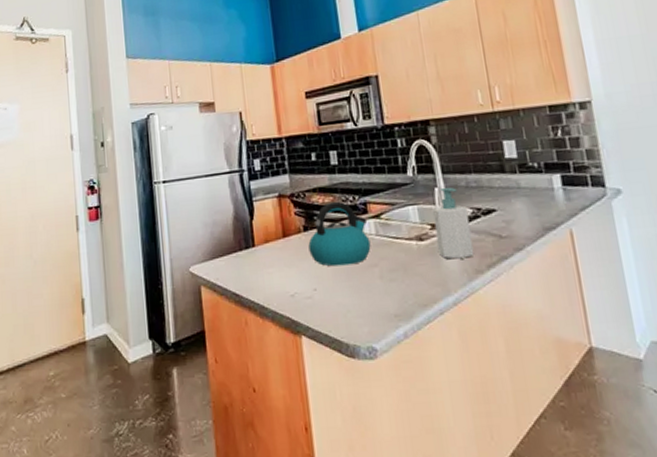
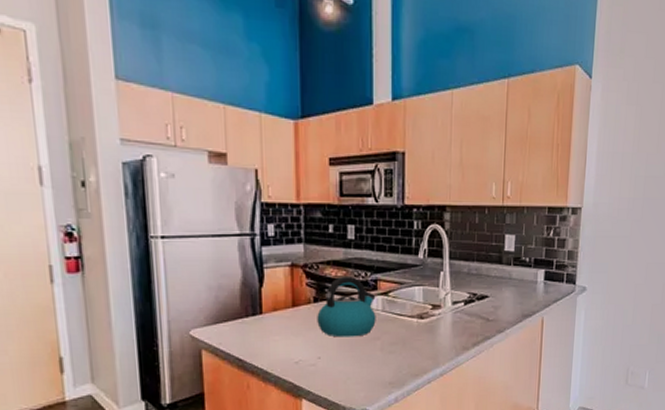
soap bottle: present [433,187,474,259] -> none [435,272,466,337]

